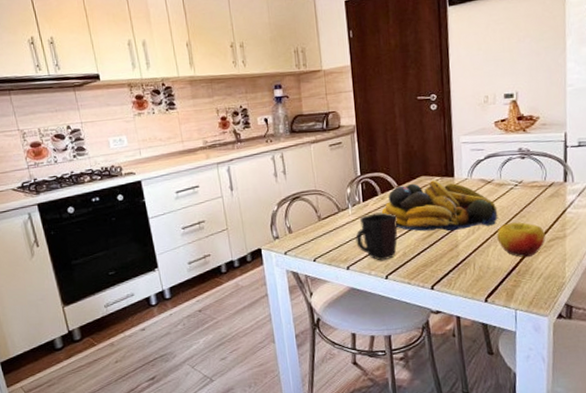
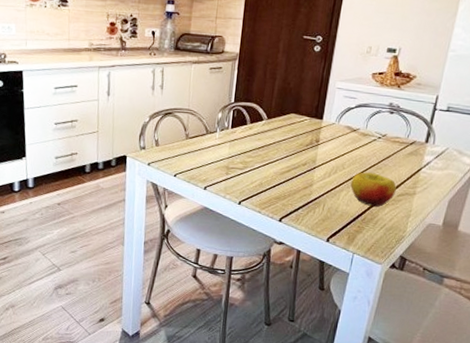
mug: present [355,212,398,261] -> none [217,141,261,187]
fruit bowl: present [381,180,498,232] -> none [247,118,357,173]

